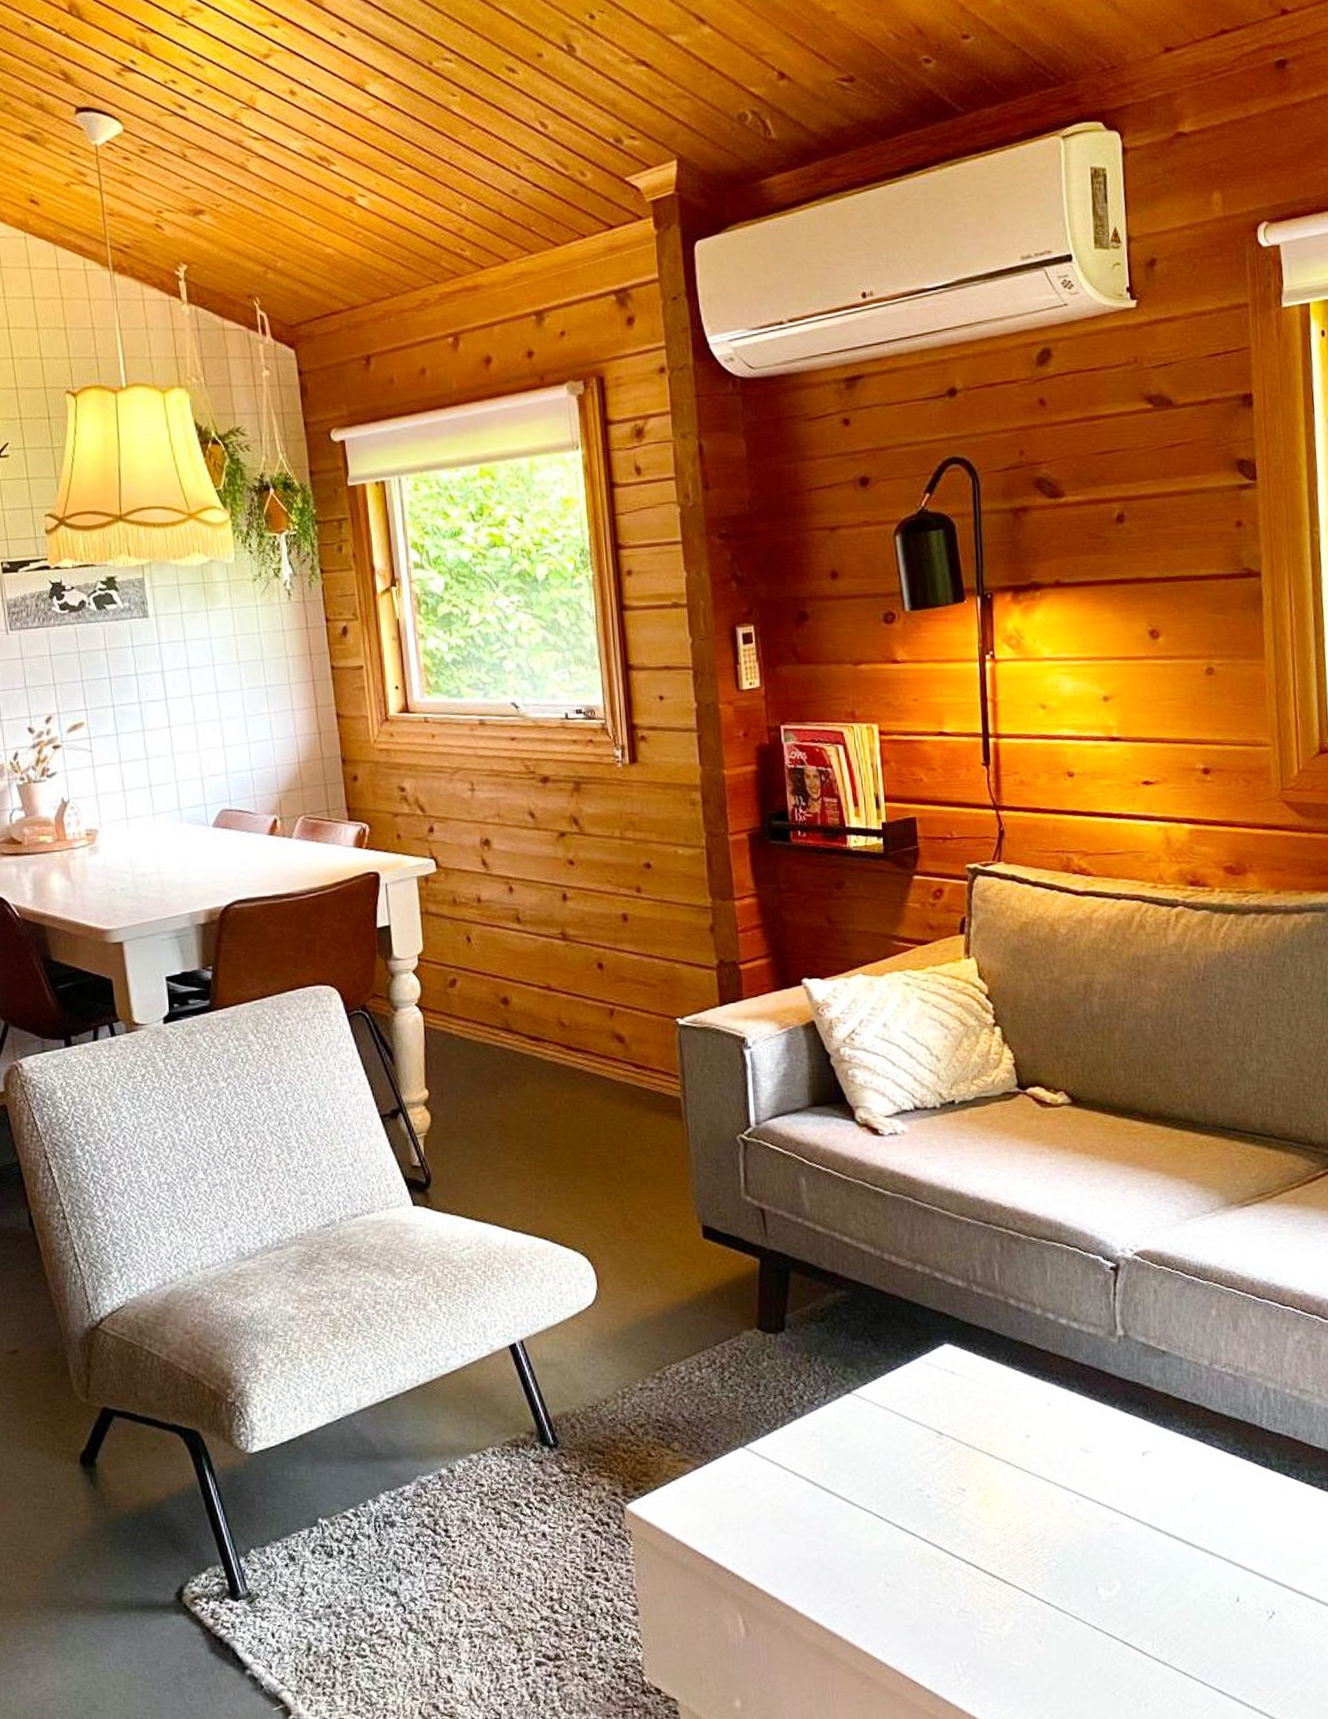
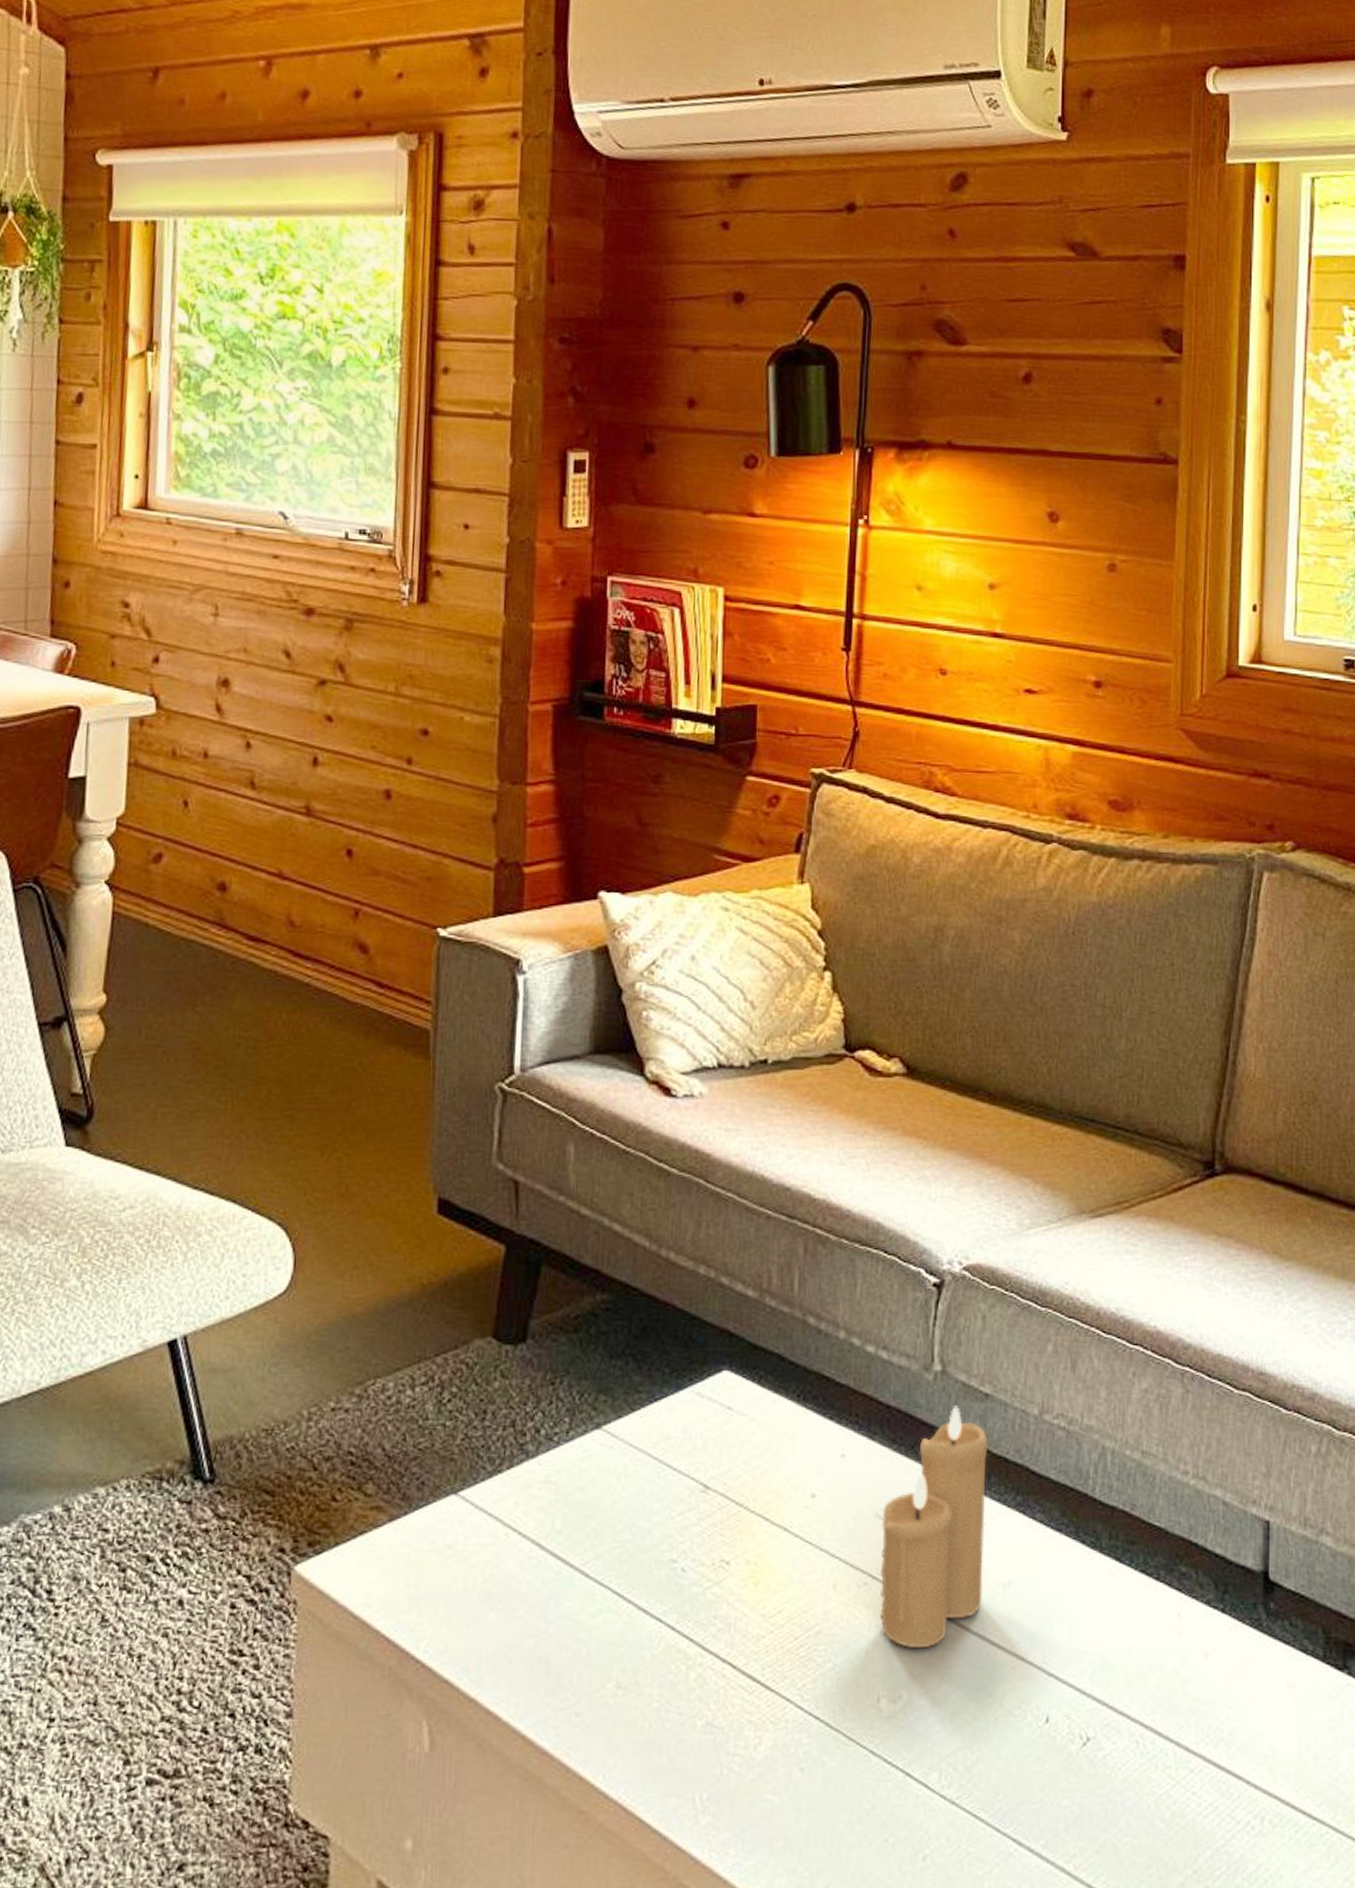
candle: none [1085,1361,1175,1549] -> present [880,1405,988,1649]

